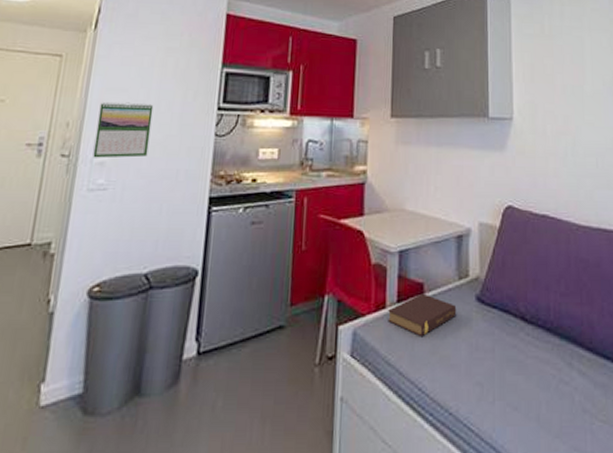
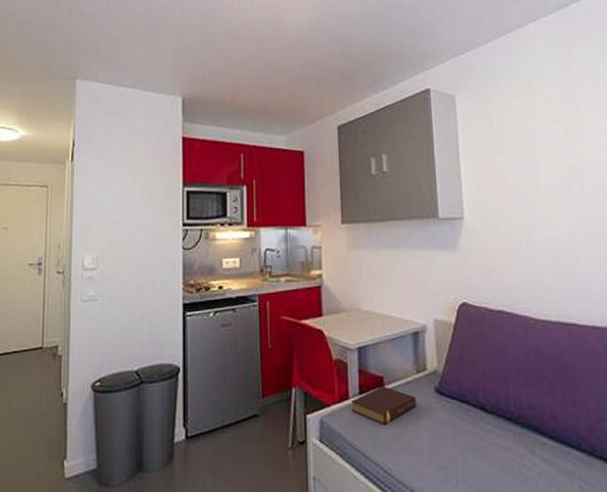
calendar: present [92,101,154,158] -> none [82,223,128,274]

